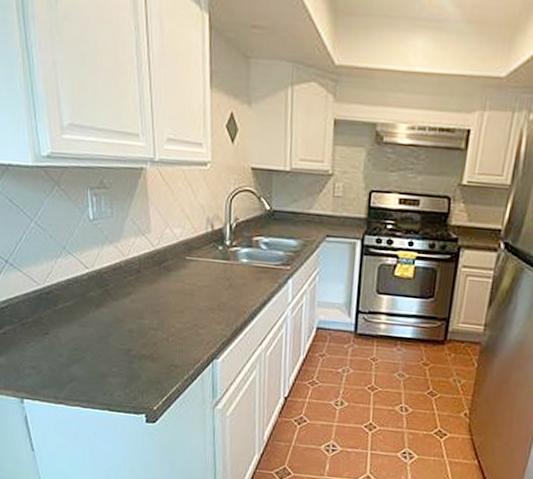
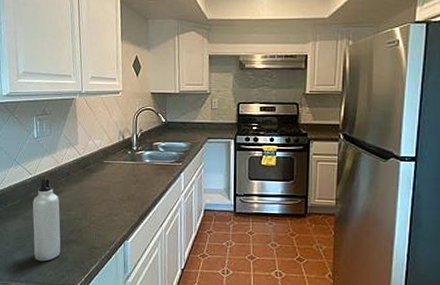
water bottle: none [91,273,131,379] -> present [32,177,61,262]

